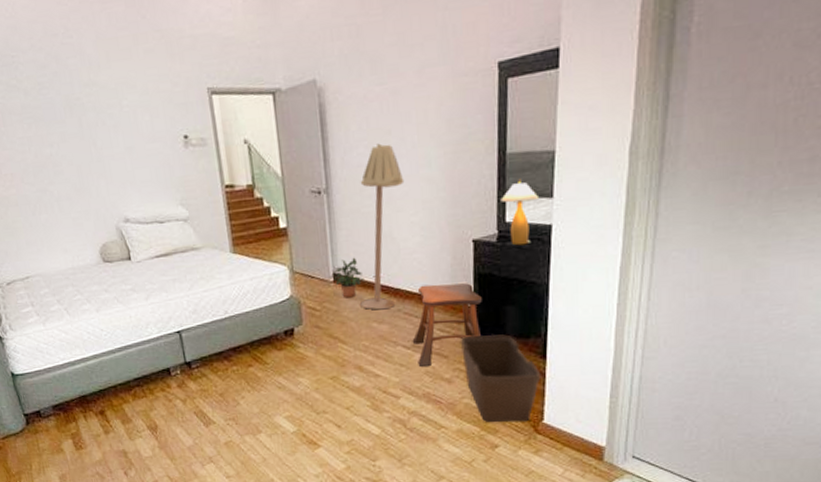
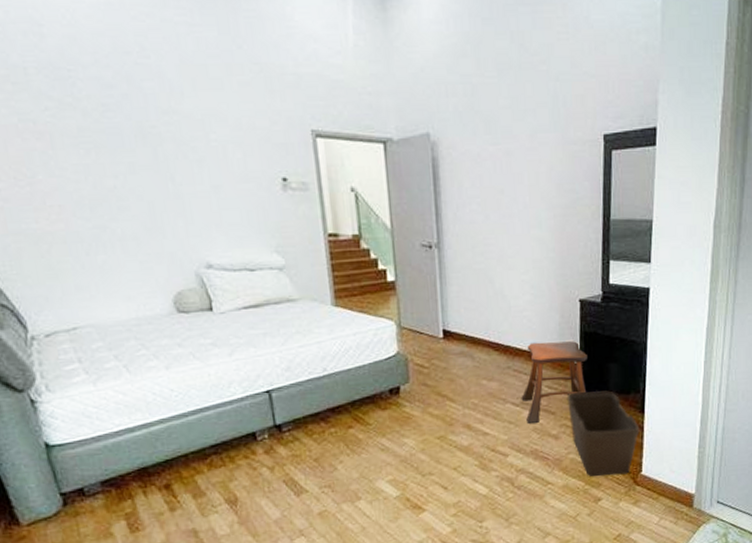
potted plant: present [329,257,364,298] -> none [438,313,475,355]
floor lamp: present [360,143,405,310] -> none [470,201,516,368]
table lamp: present [501,178,540,246] -> none [605,243,639,306]

